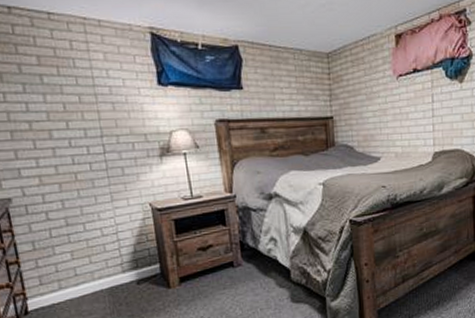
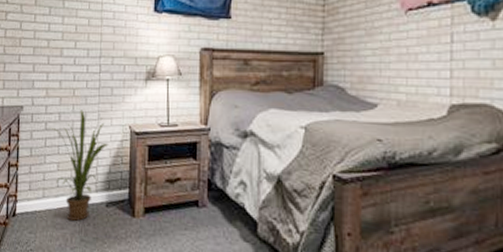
house plant: none [50,194,129,305] -> present [48,110,109,221]

